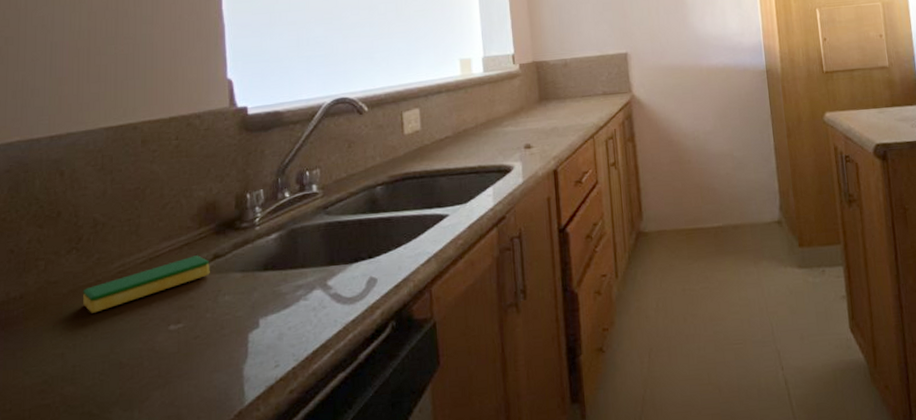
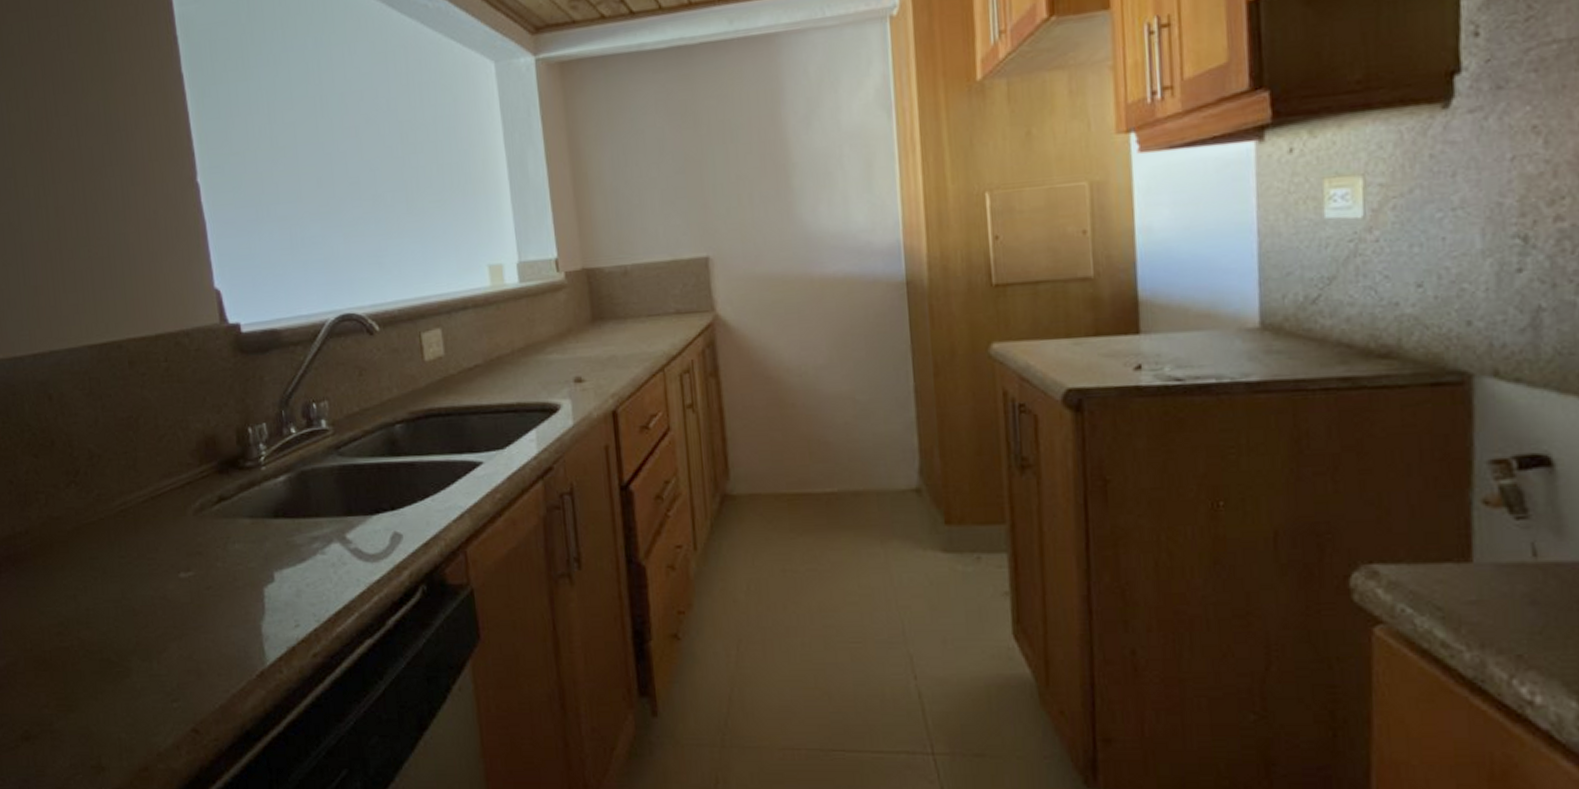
dish sponge: present [82,255,210,313] -> none [86,496,216,554]

